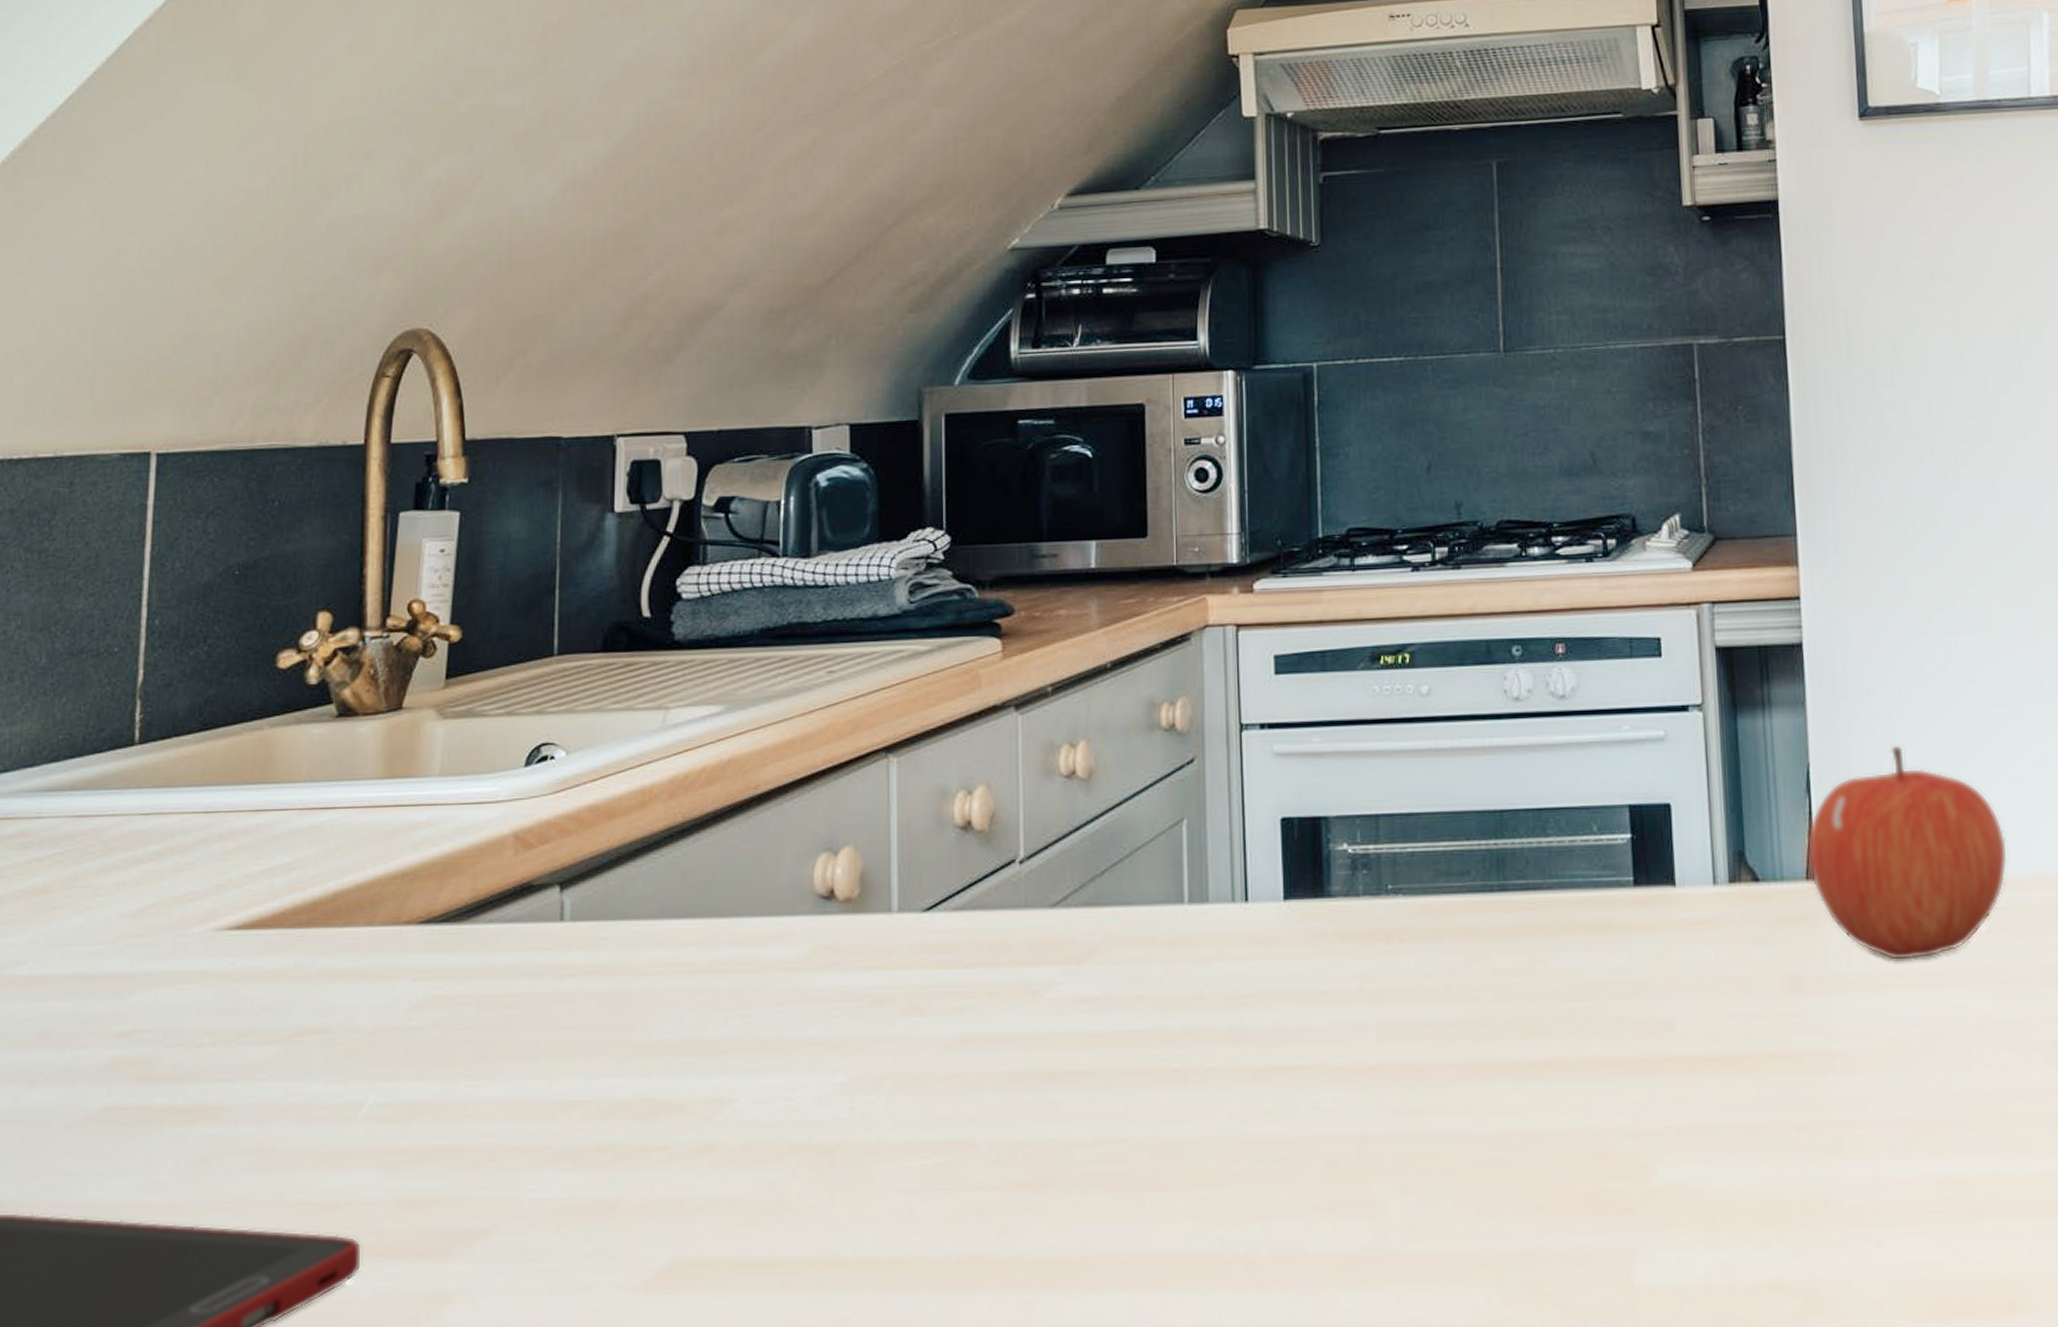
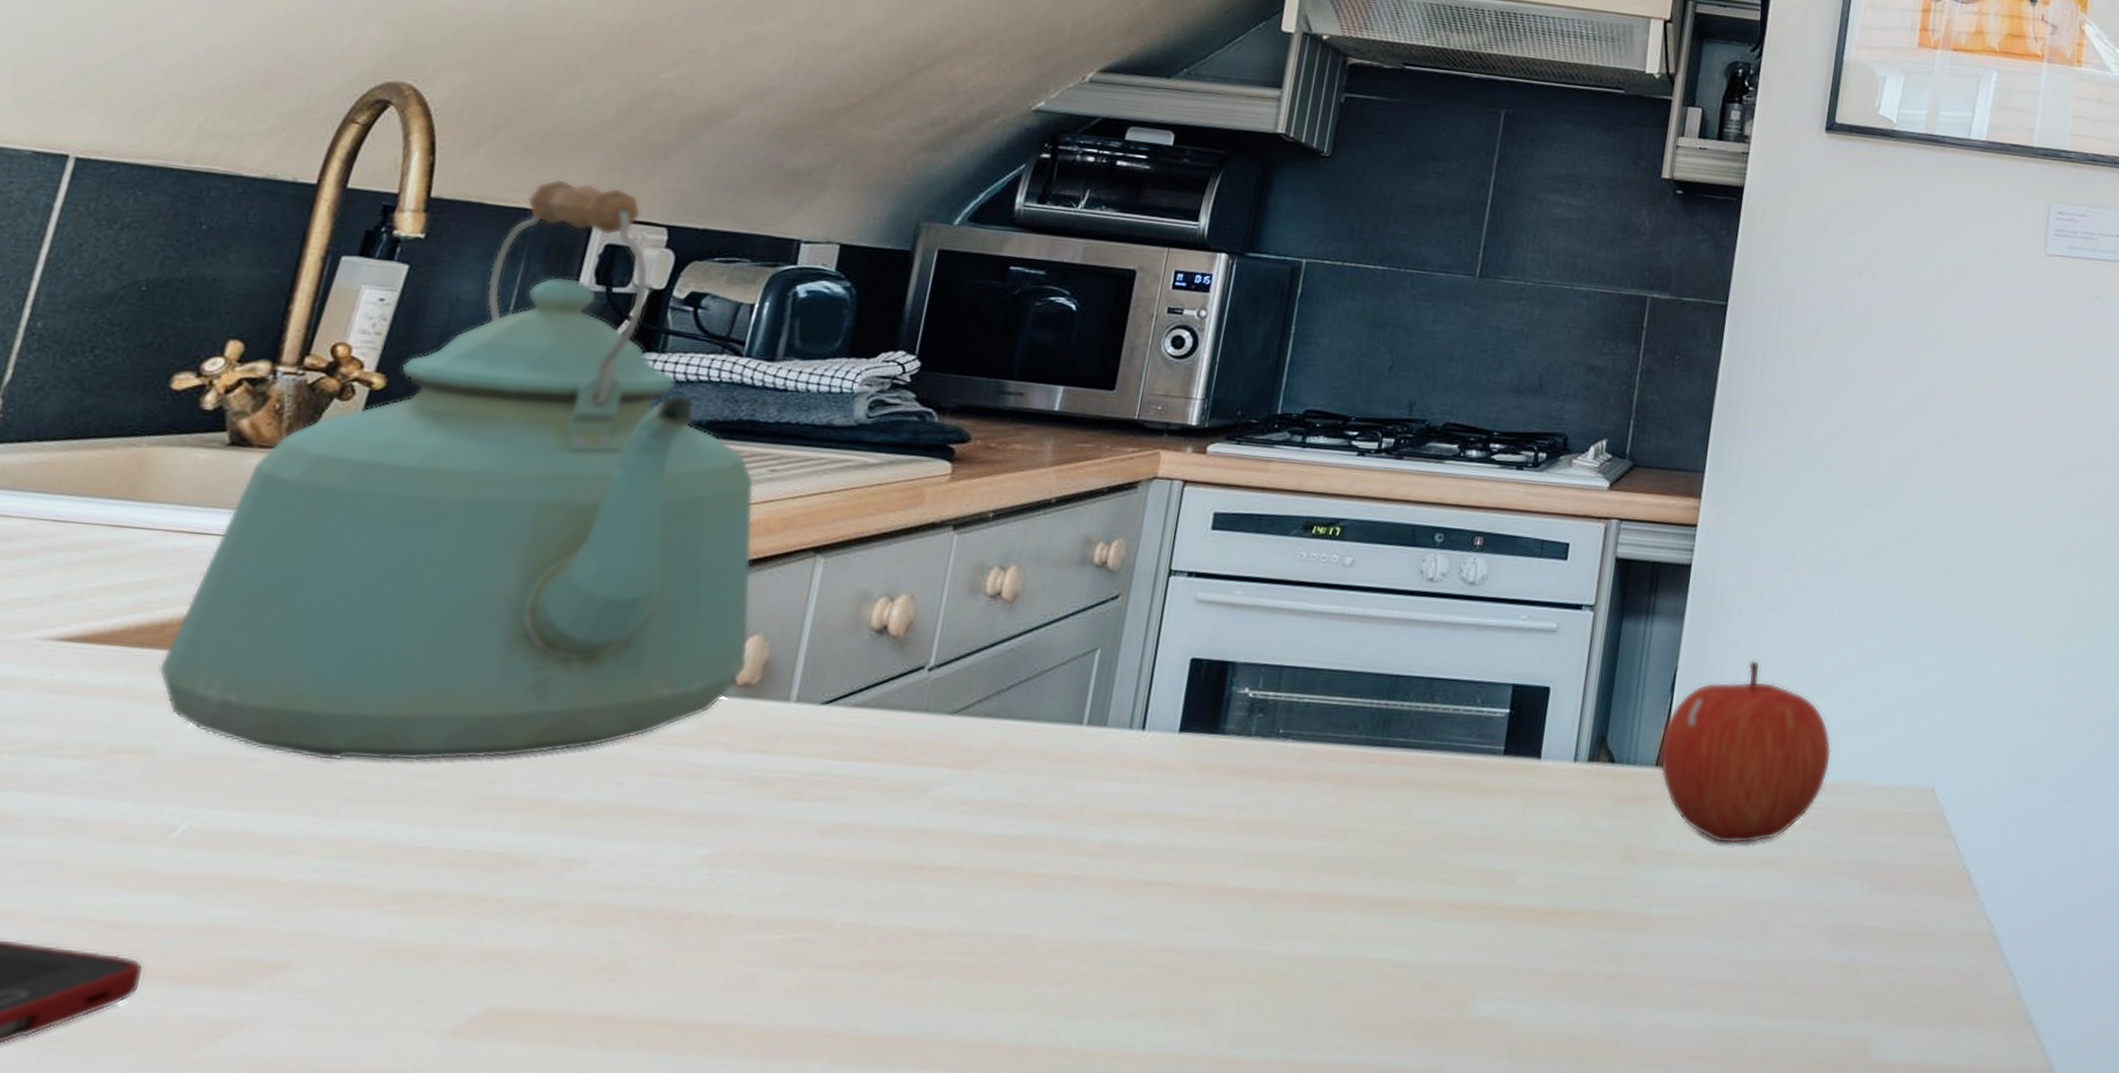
kettle: none [318,401,845,1022] -> present [158,179,754,761]

